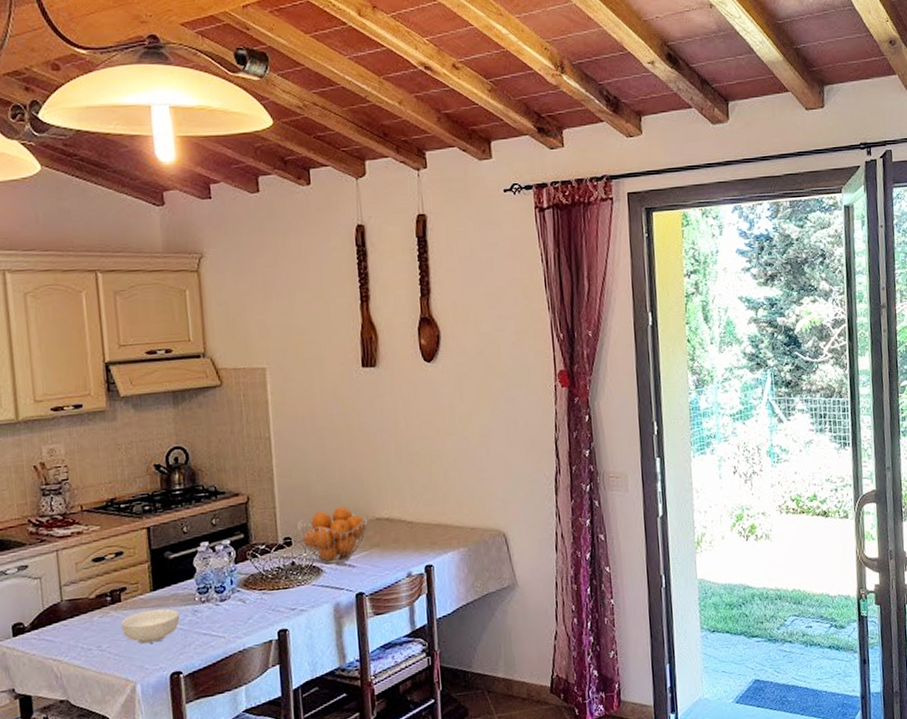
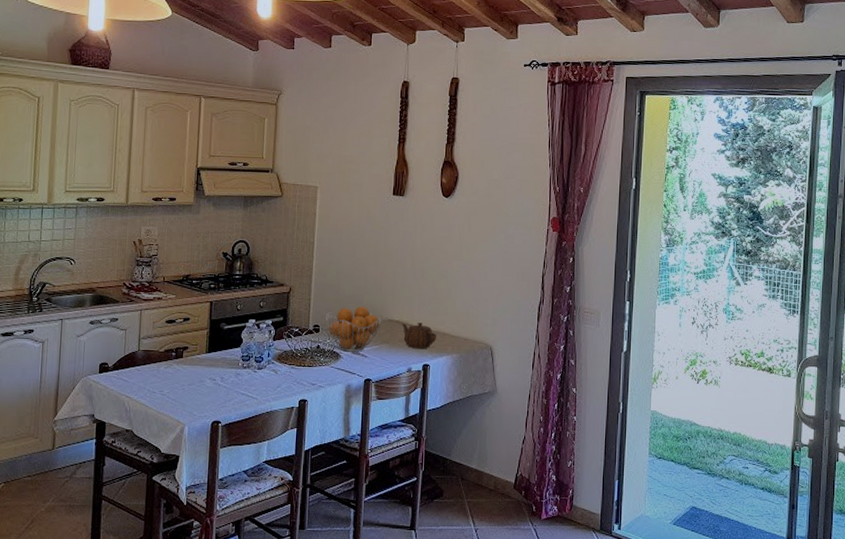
cereal bowl: present [120,608,180,644] -> none [179,368,226,395]
teapot: none [393,516,438,549] -> present [402,322,437,349]

